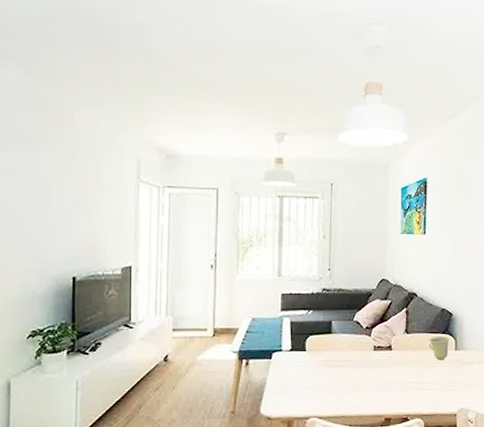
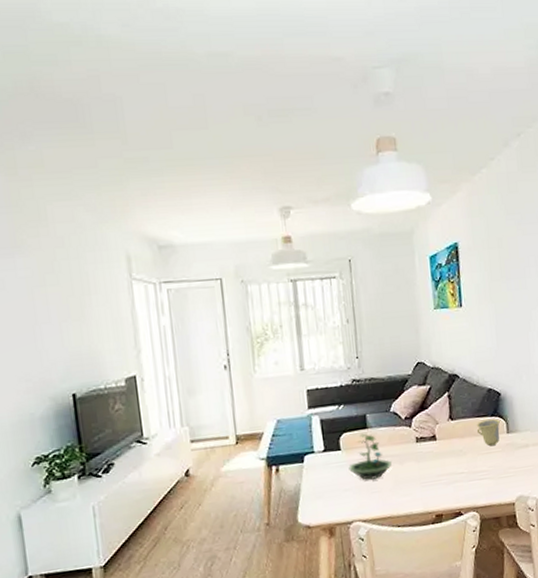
terrarium: none [311,338,350,380] -> present [349,433,392,480]

